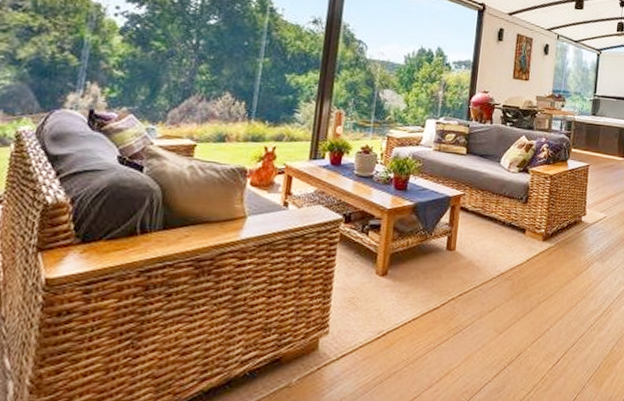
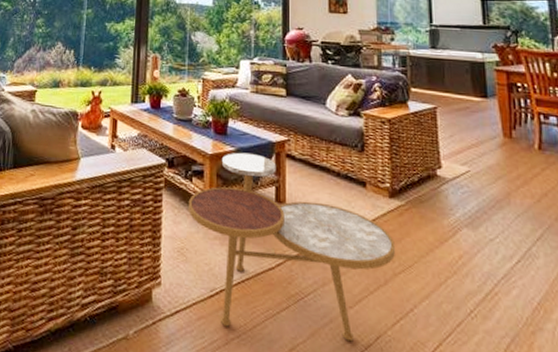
side table: none [362,206,542,363] -> present [189,152,395,342]

